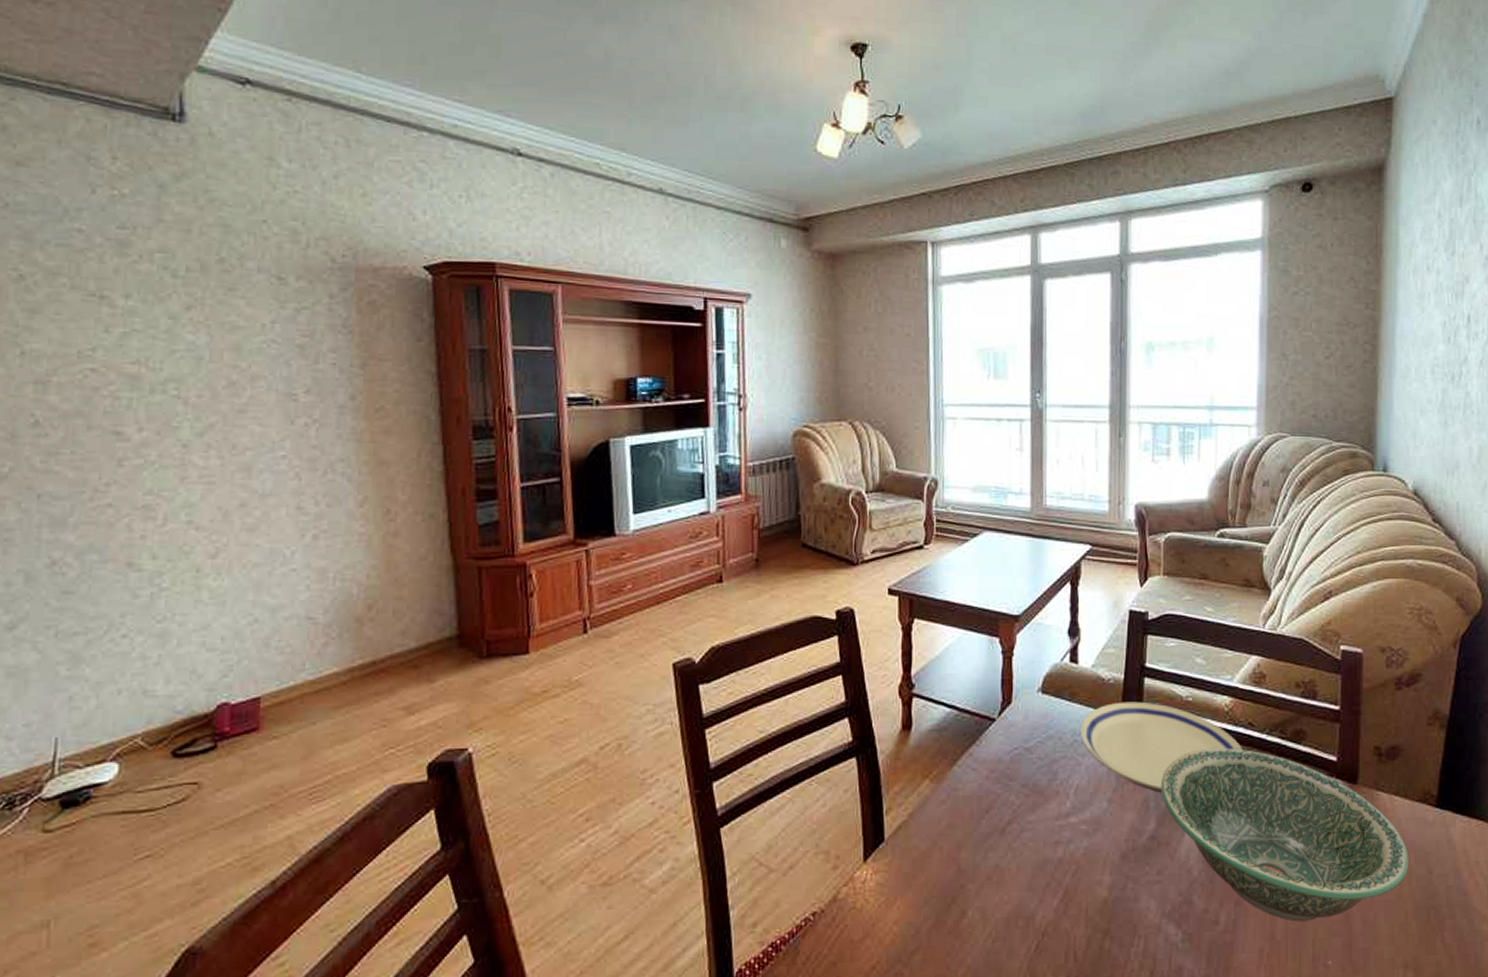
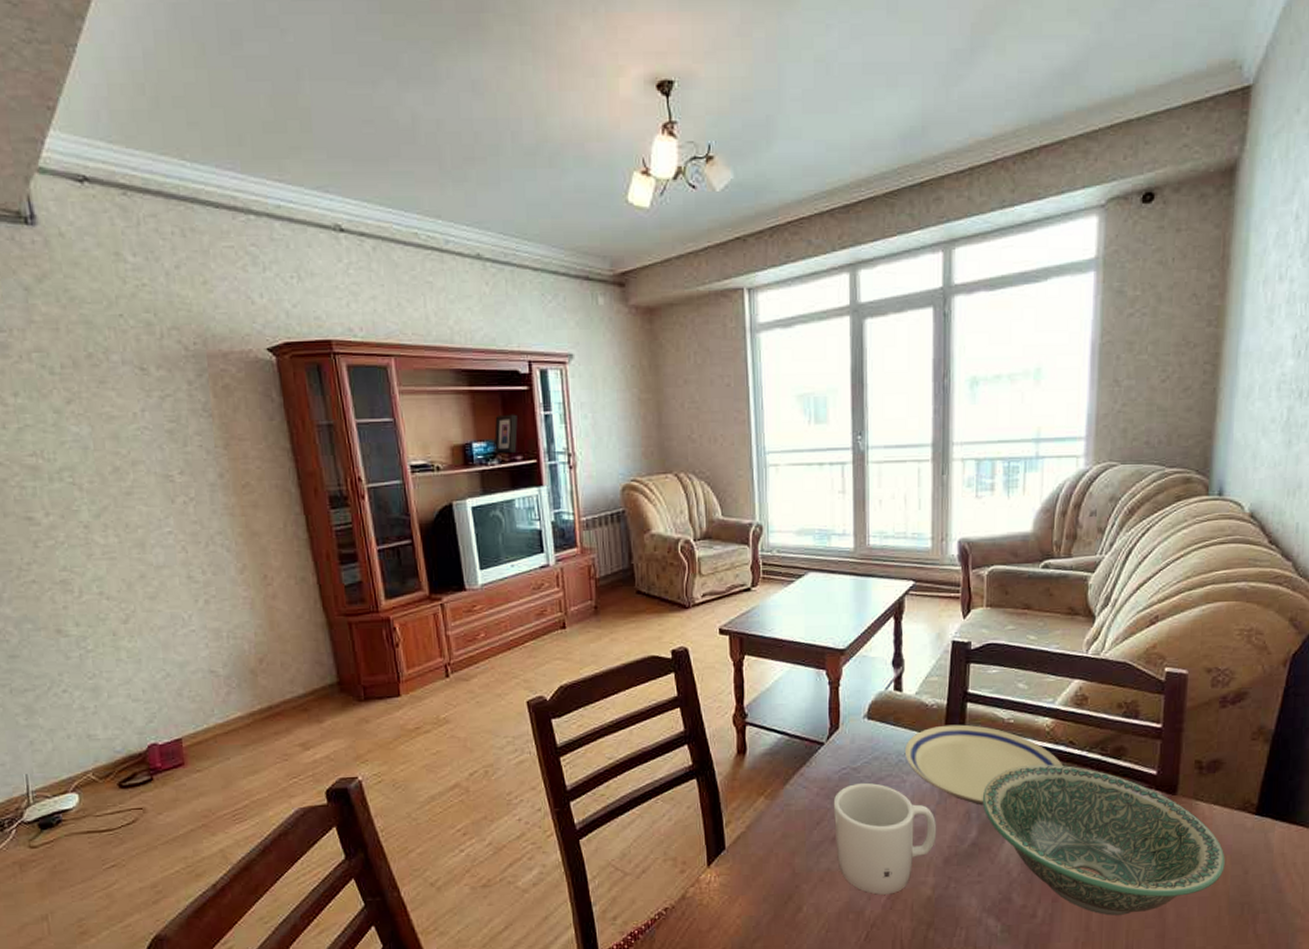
picture frame: none [659,350,688,392] -> present [494,414,518,454]
mug: none [1003,765,1114,897] -> present [833,782,937,895]

